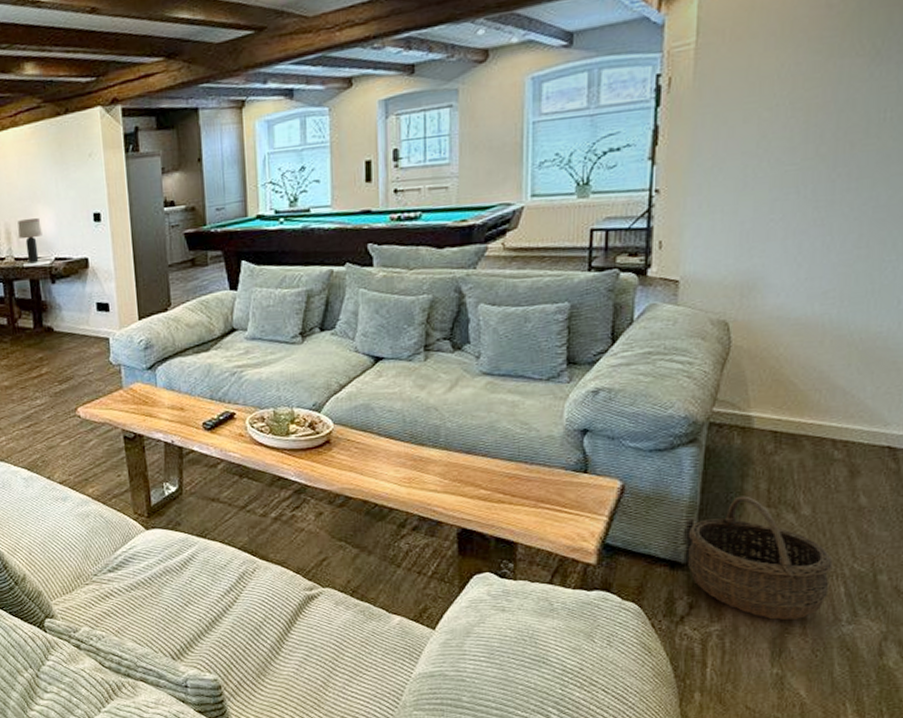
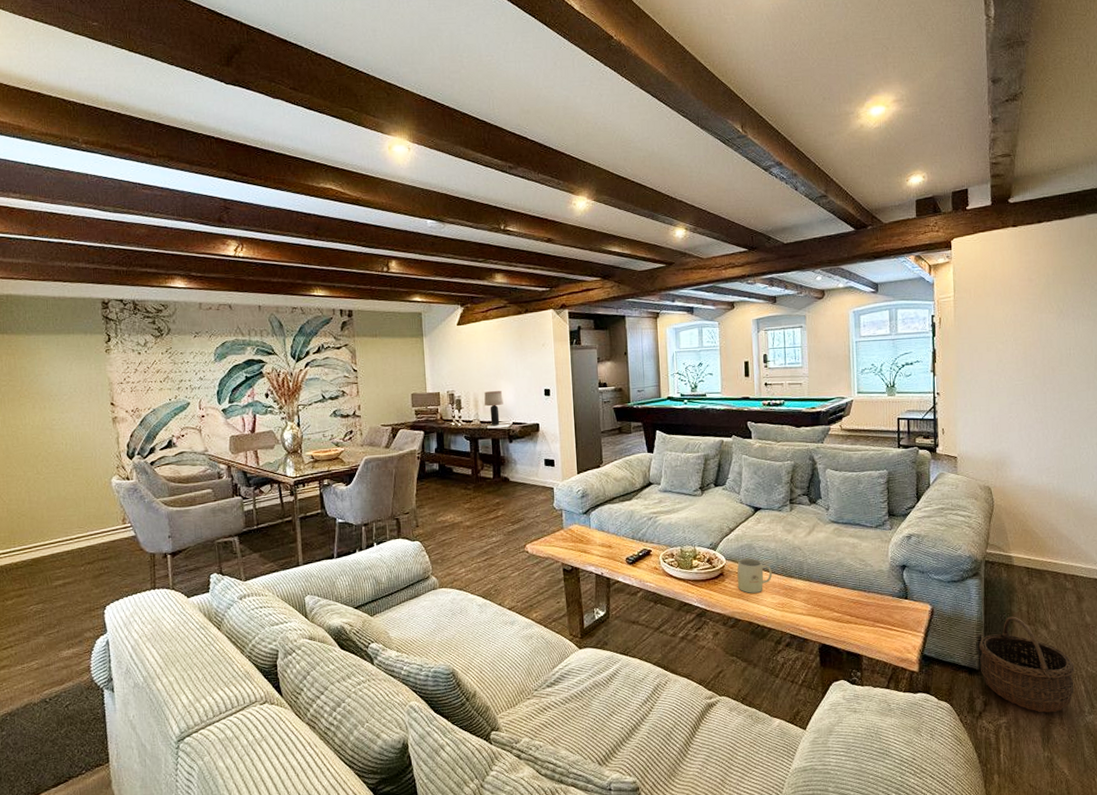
mug: none [348,421,397,466] -> present [736,558,773,594]

